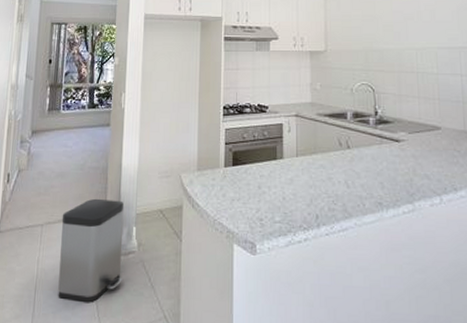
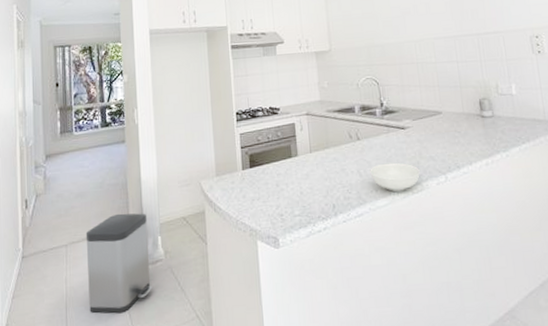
bowl: none [358,176,414,210] -> present [370,162,421,192]

